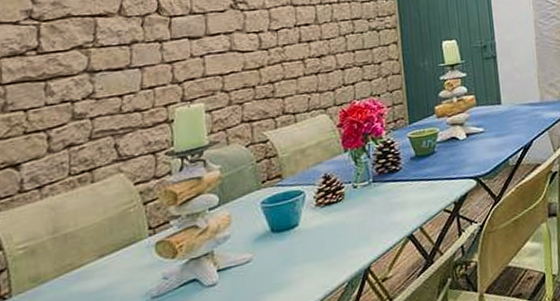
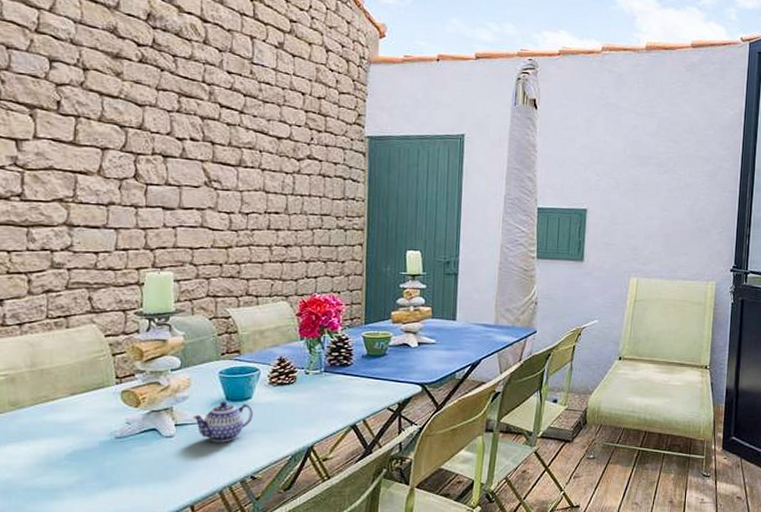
teapot: none [236,232,302,283] -> present [192,401,253,443]

